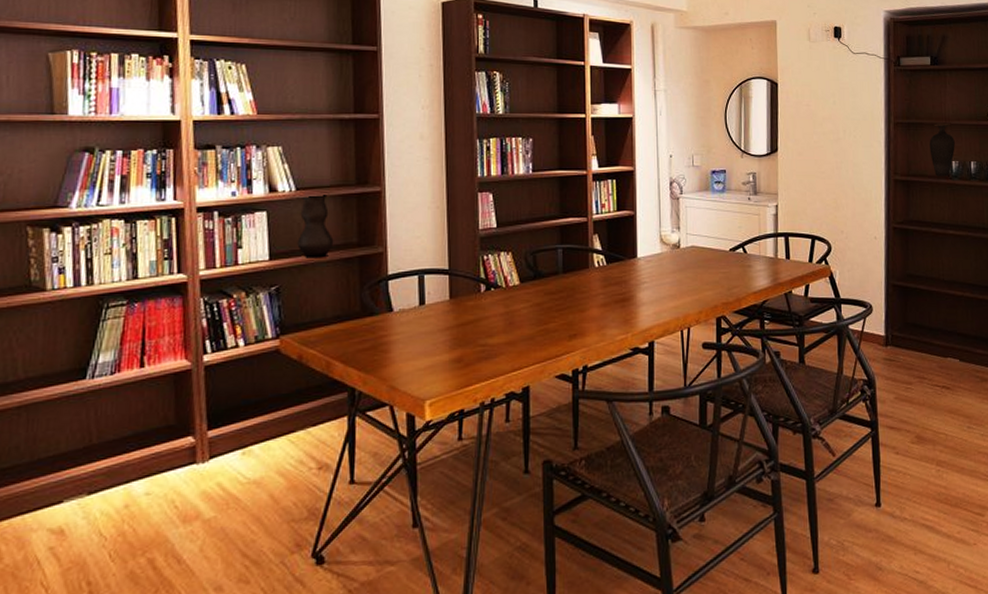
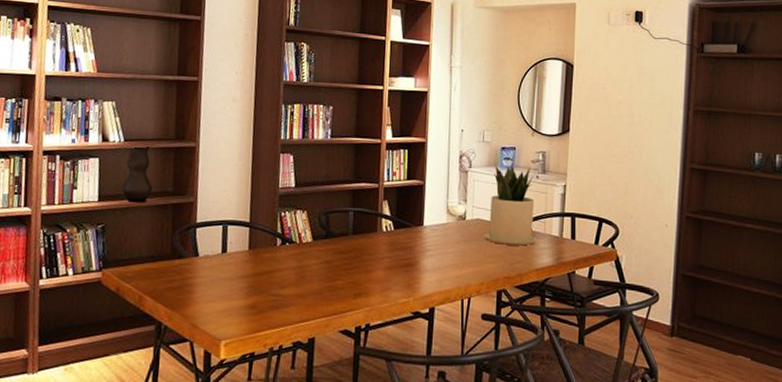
planter: none [700,188,752,270] -> present [484,165,536,246]
vase: present [929,123,955,177] -> none [731,113,759,169]

